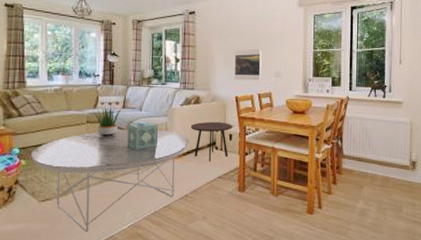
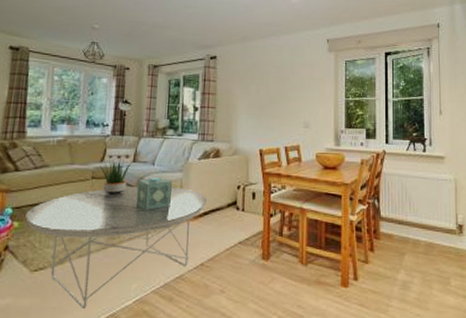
side table: present [190,121,232,162] -> none [209,177,256,224]
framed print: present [234,49,262,81] -> none [258,97,289,132]

